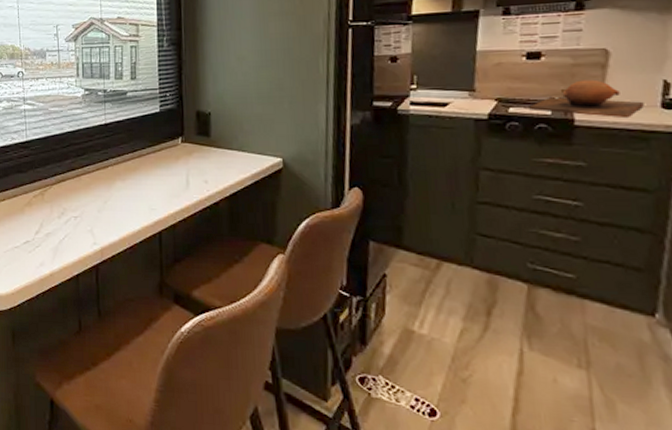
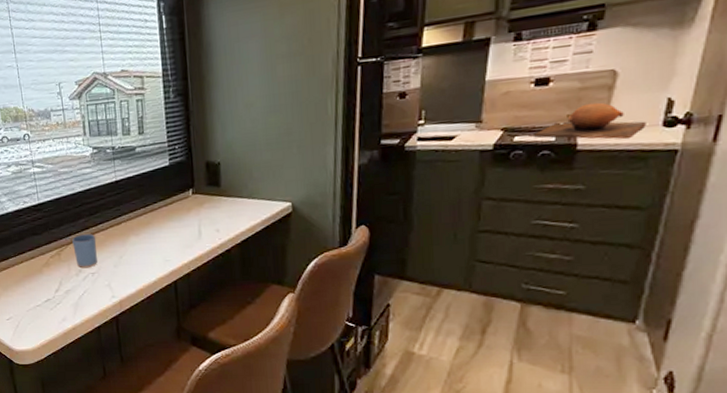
mug: none [57,176,82,210] -> present [72,234,97,267]

